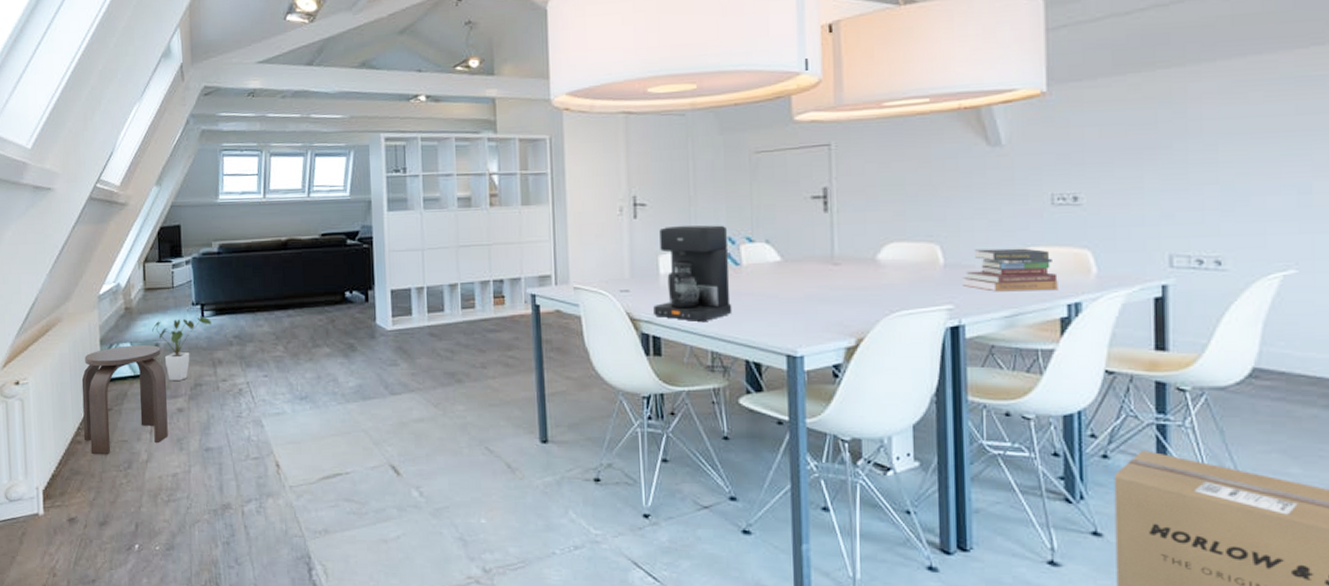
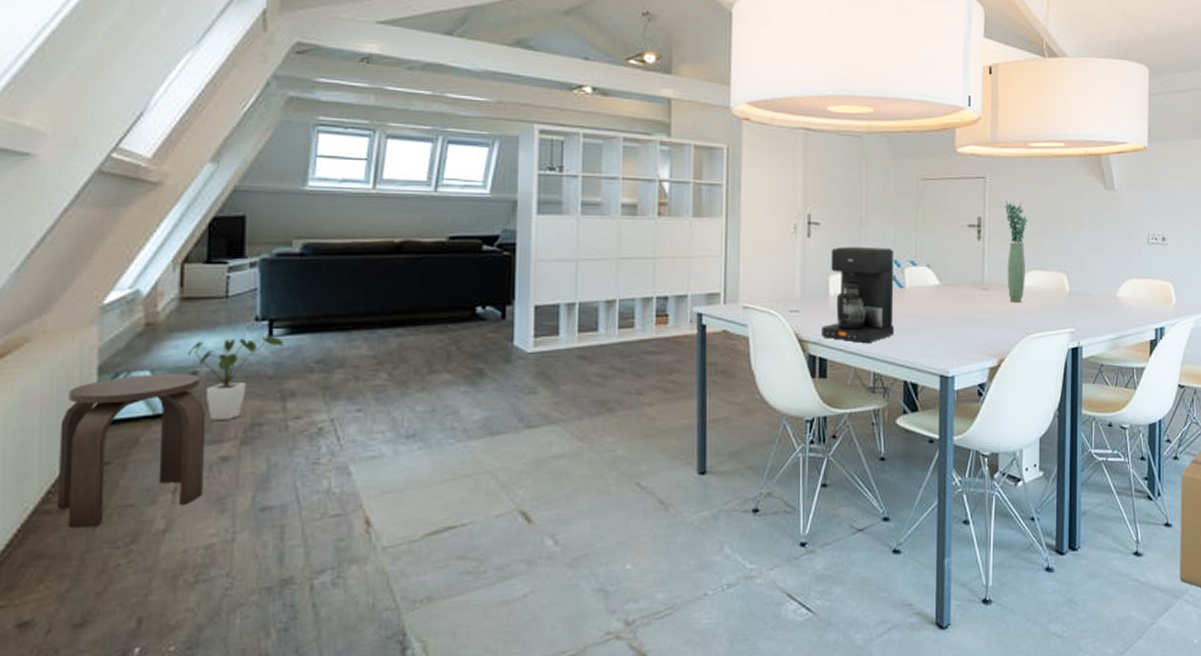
vase: none [855,167,886,278] -> present [1004,200,1027,303]
books: present [962,248,1058,292] -> none [1082,279,1150,317]

